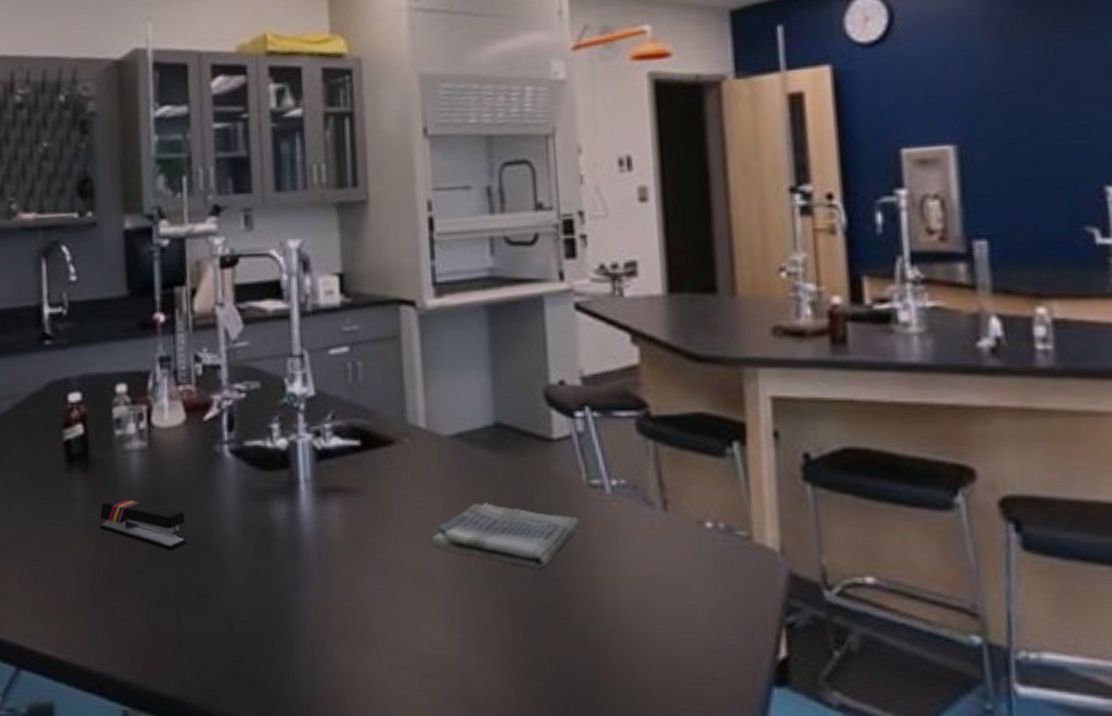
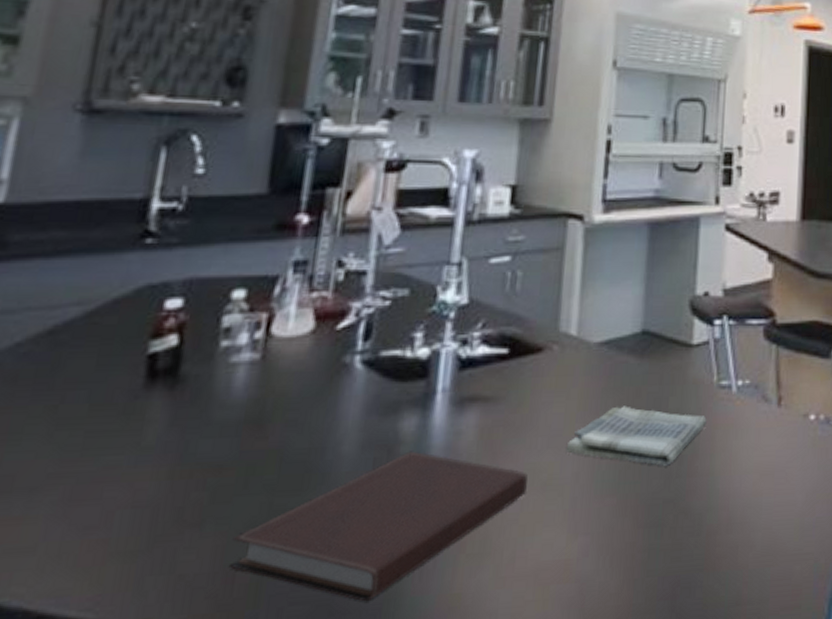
stapler: present [100,497,187,551] -> none [177,417,294,475]
notebook: none [153,537,398,671] -> present [228,451,528,601]

